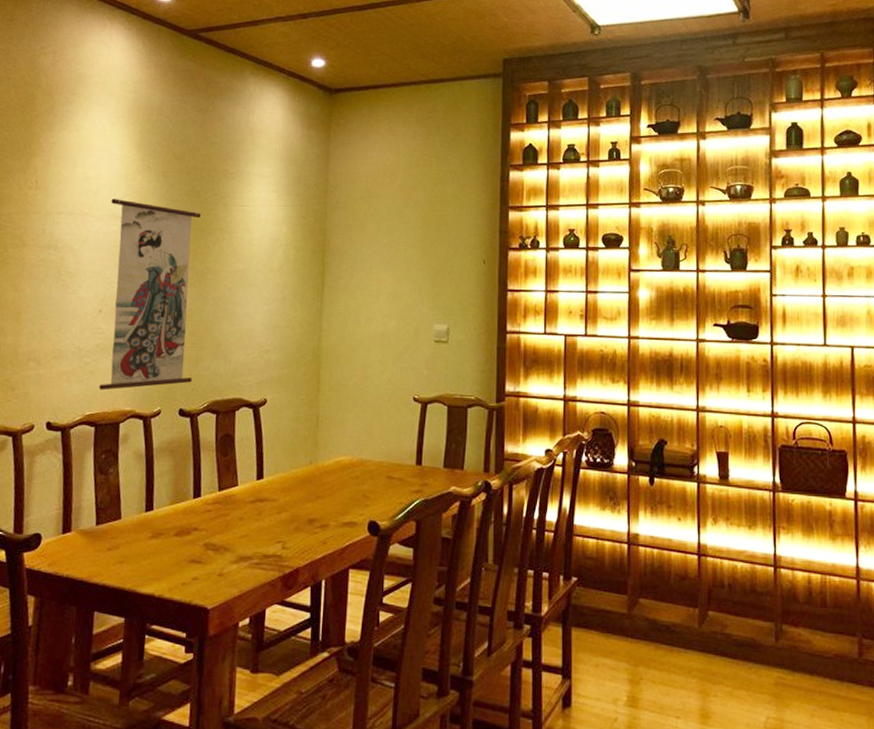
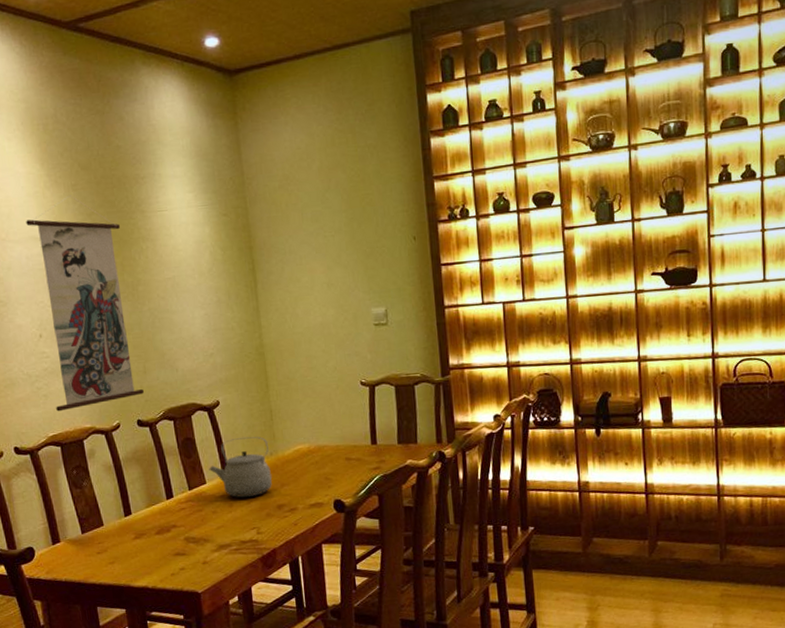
tea kettle: none [243,440,309,507] -> present [208,436,272,498]

